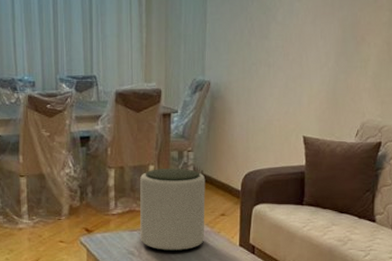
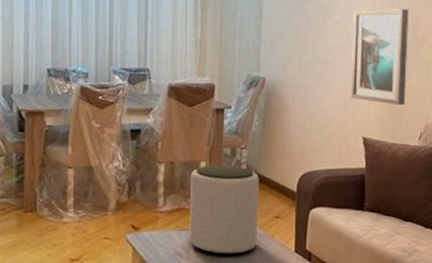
wall art: none [292,9,350,105] -> present [350,9,409,106]

